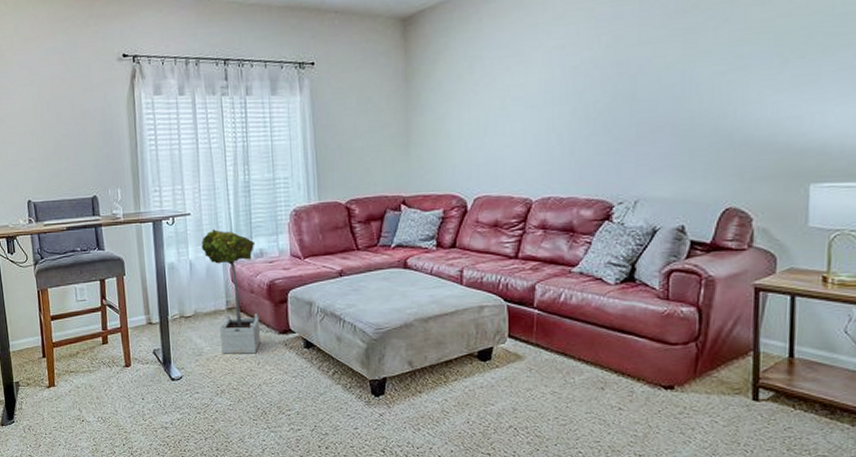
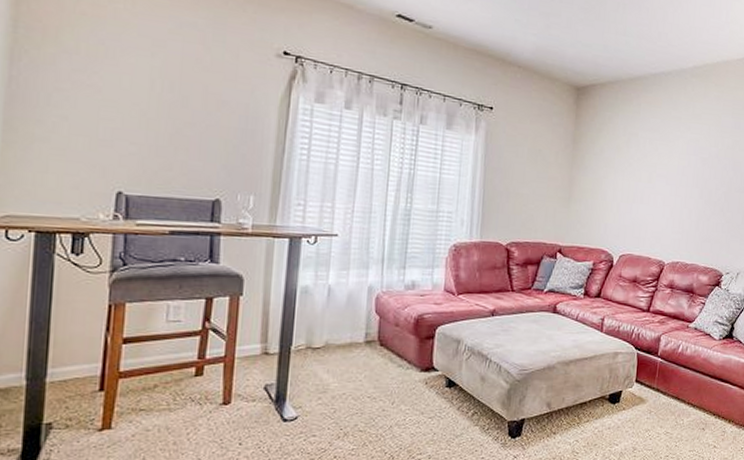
potted tree: present [201,229,262,354] -> none [345,254,408,392]

